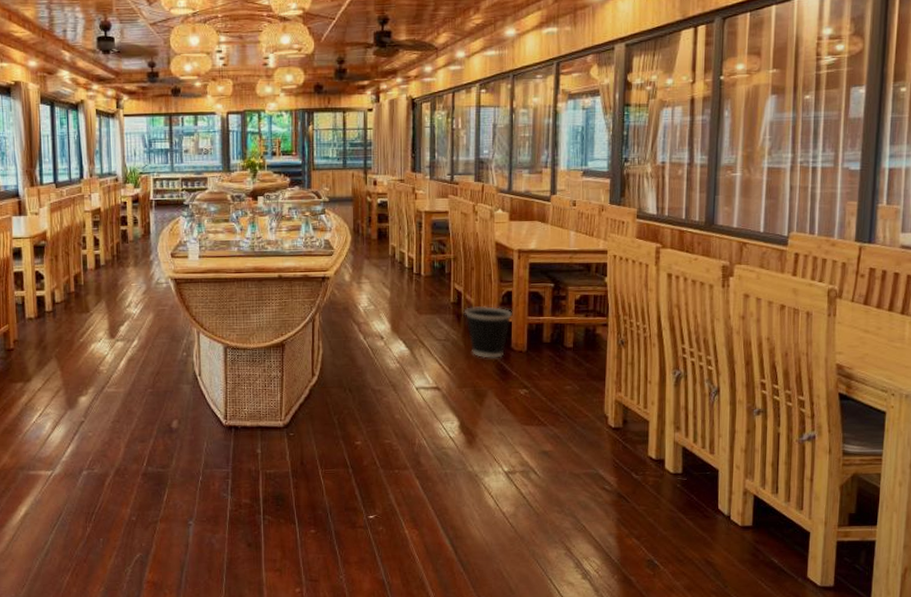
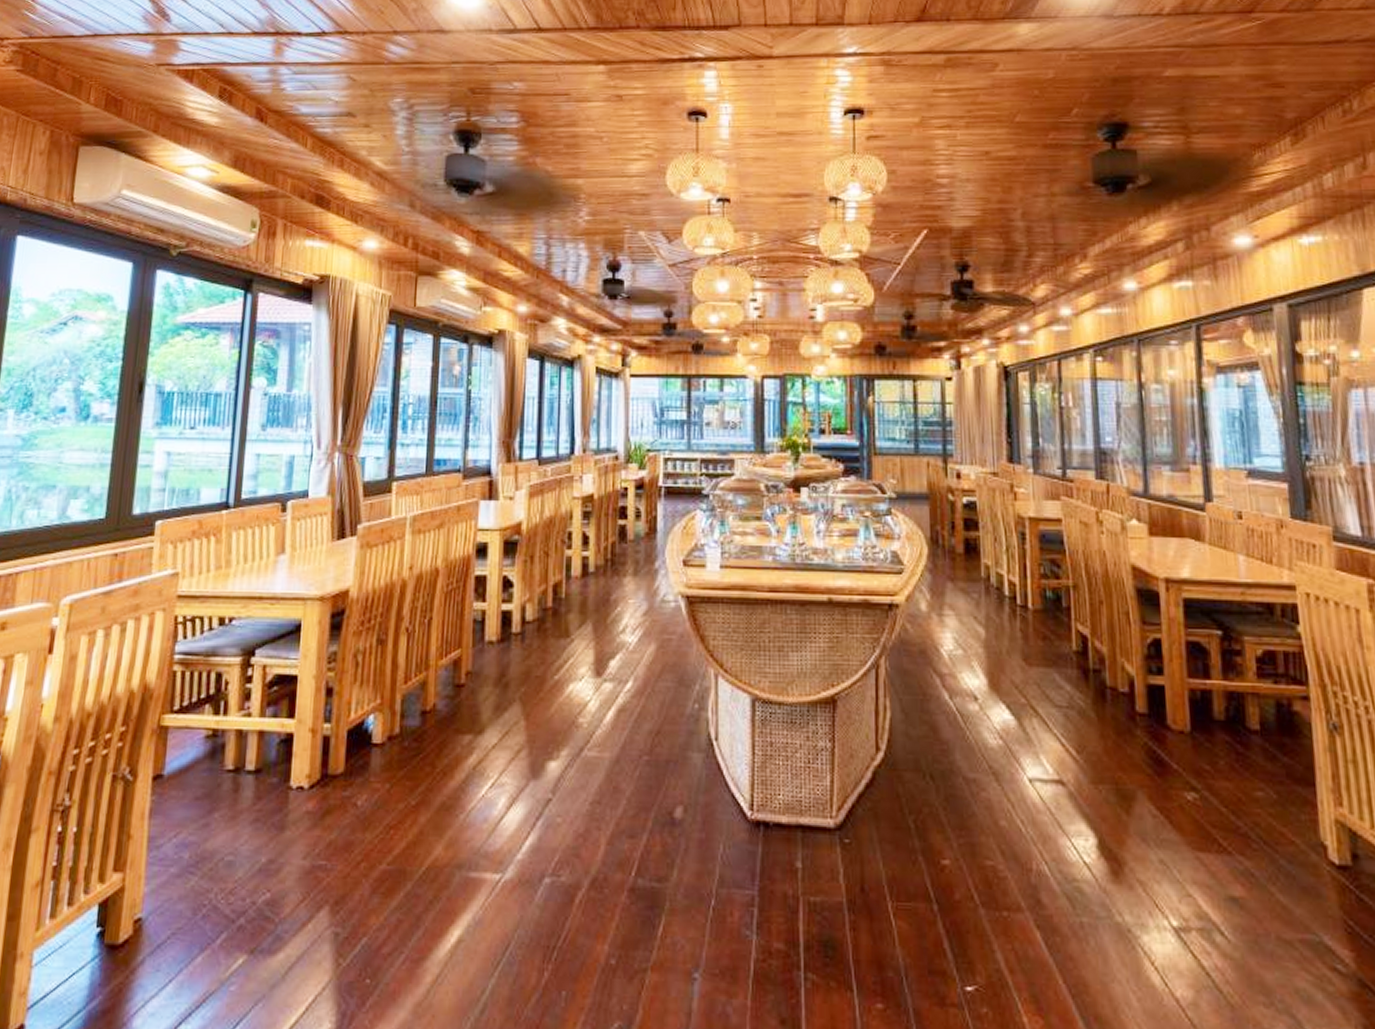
wastebasket: present [463,306,512,359] -> none [1092,659,1164,740]

